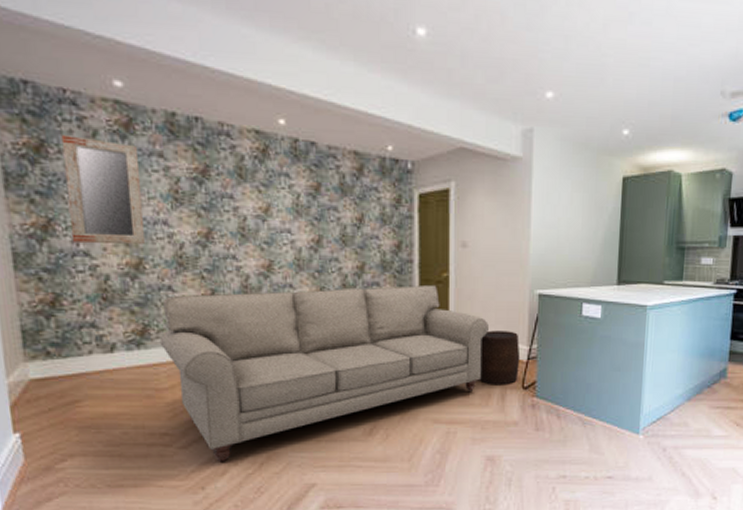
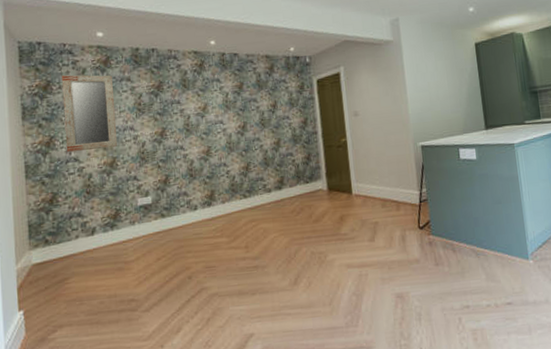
sofa: present [159,284,489,462] -> none [127,149,384,321]
stool: present [480,330,521,385] -> none [378,179,414,229]

